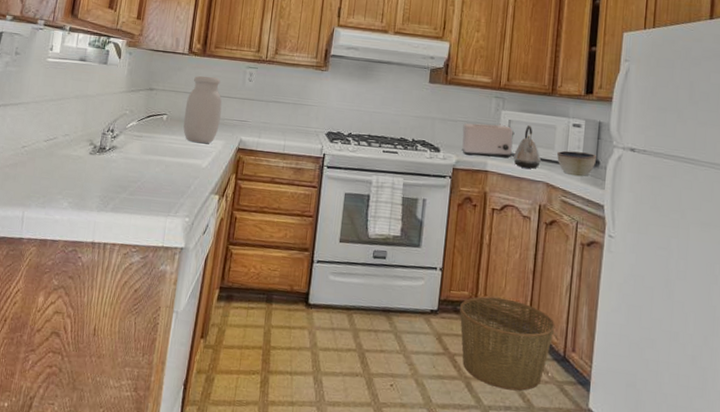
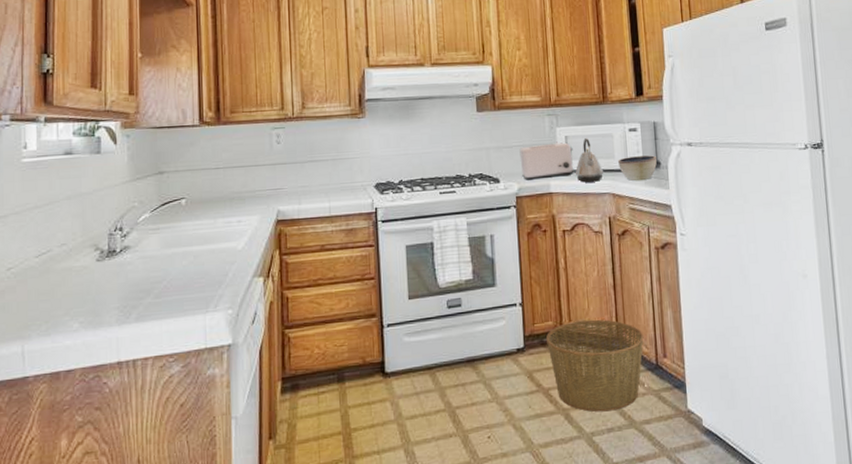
jar: present [183,75,222,144] -> none [206,145,251,224]

